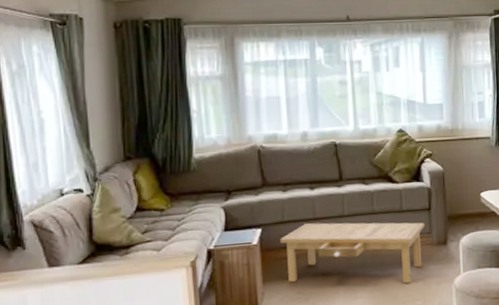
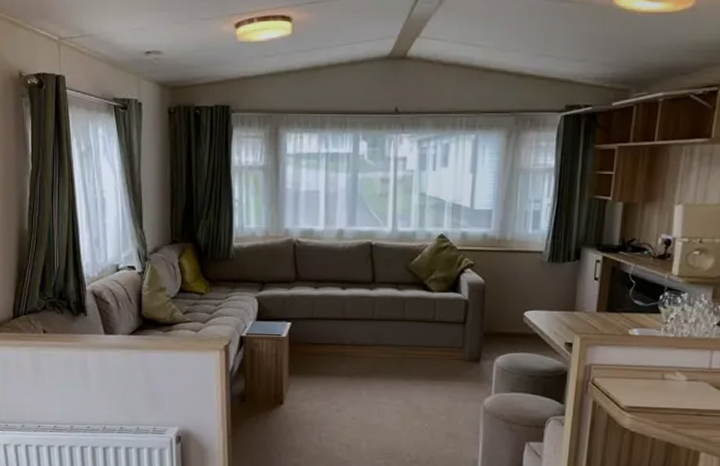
coffee table: present [280,222,425,284] -> none [308,323,458,396]

